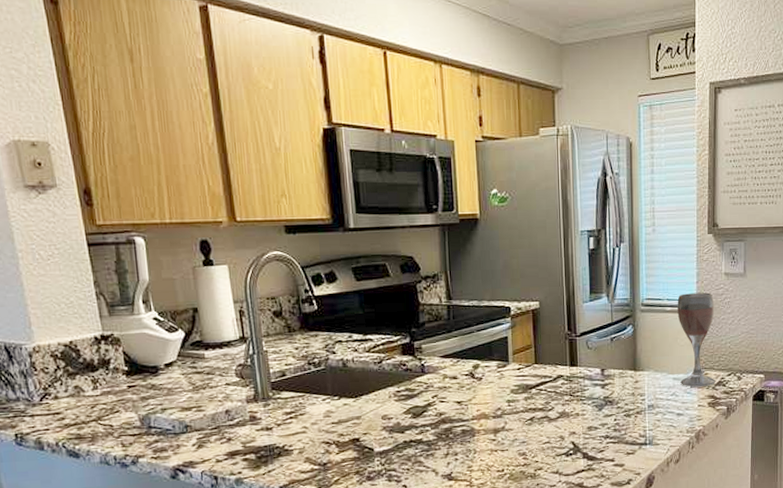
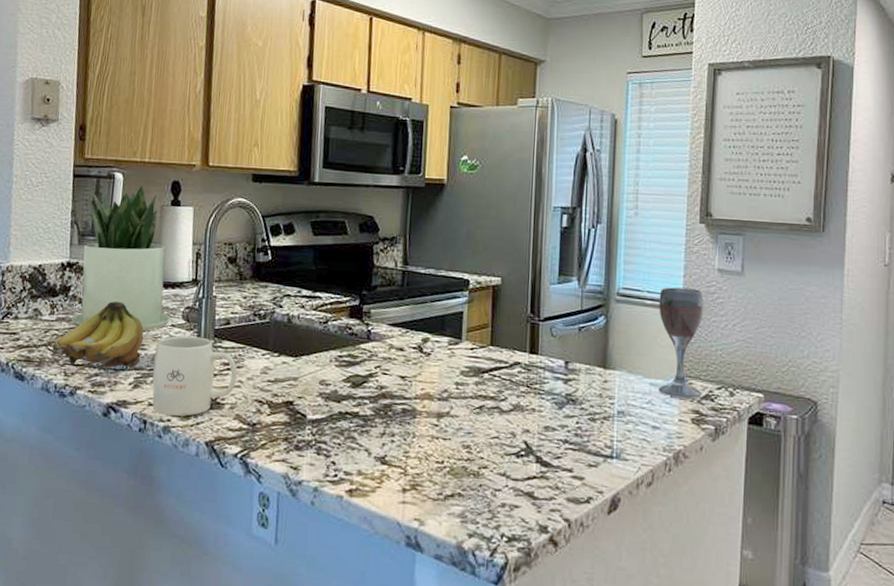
planter: none [102,248,224,398] -> present [71,184,171,331]
fruit: none [103,368,202,436] -> present [51,301,144,368]
mug: none [213,391,302,469] -> present [152,336,238,417]

